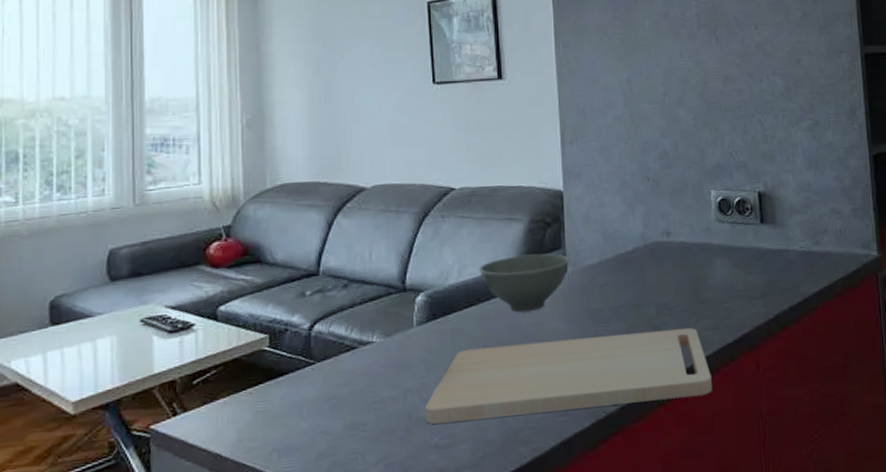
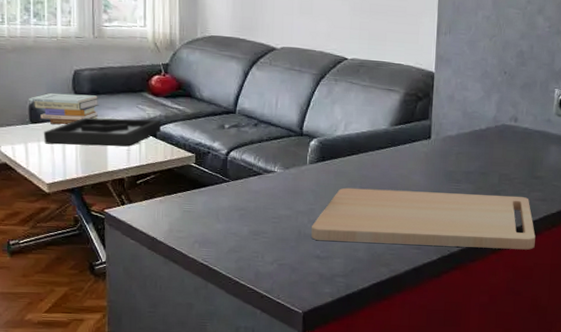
books: none [49,277,142,323] -> present [29,92,99,125]
decorative tray: none [67,298,224,350] -> present [43,117,162,147]
bowl: present [478,253,570,312] -> none [361,120,435,165]

